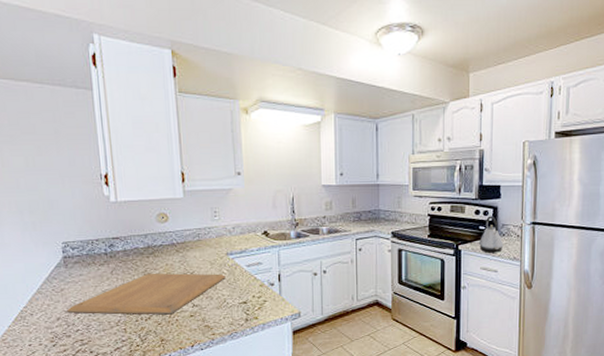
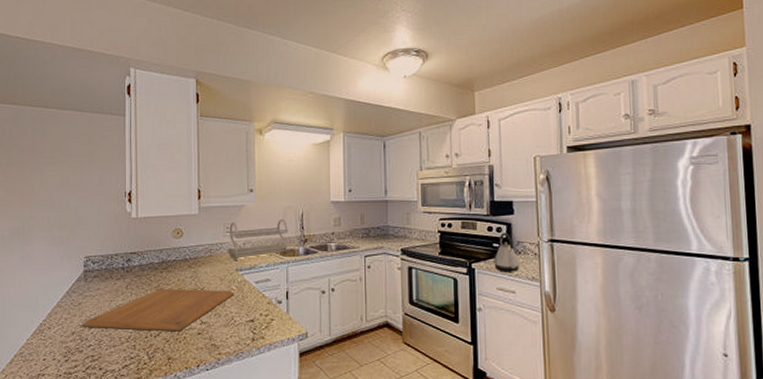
dish rack: none [216,202,279,246] -> present [228,218,288,261]

